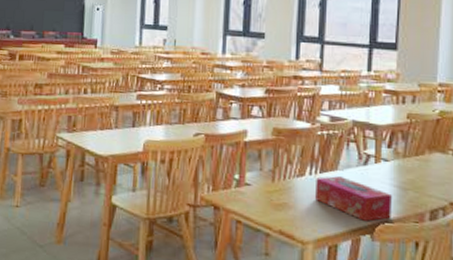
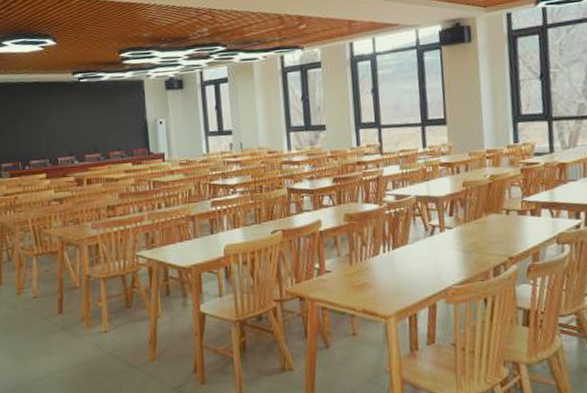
tissue box: present [315,176,392,222] -> none [390,250,461,287]

